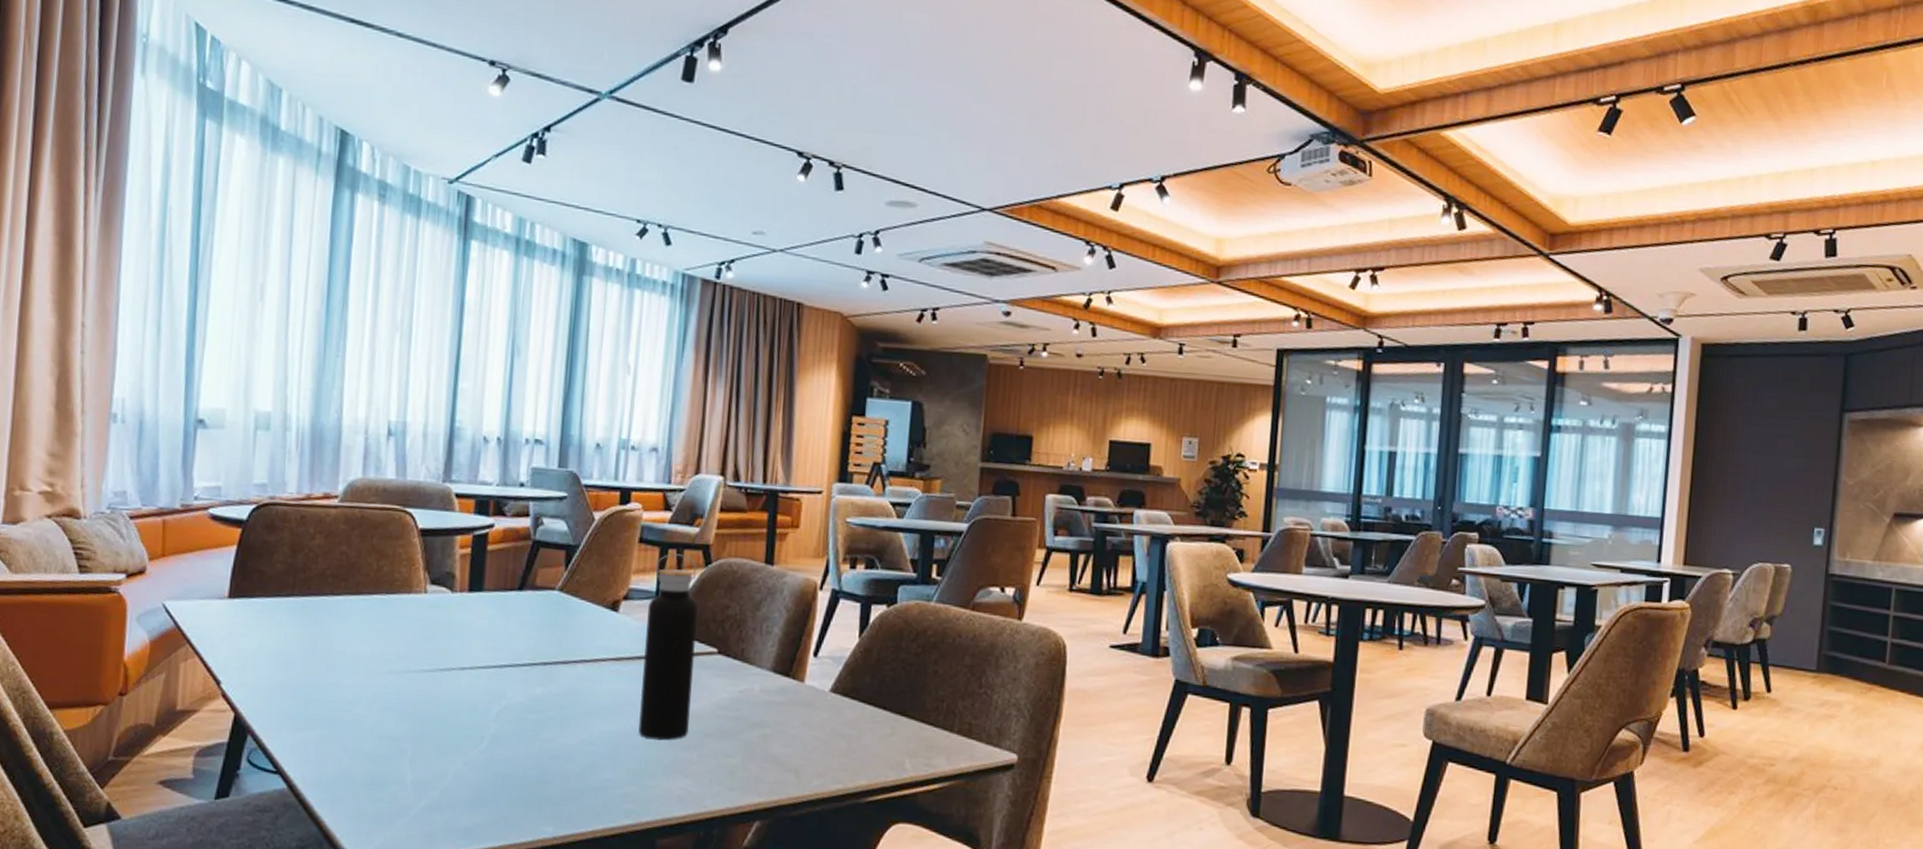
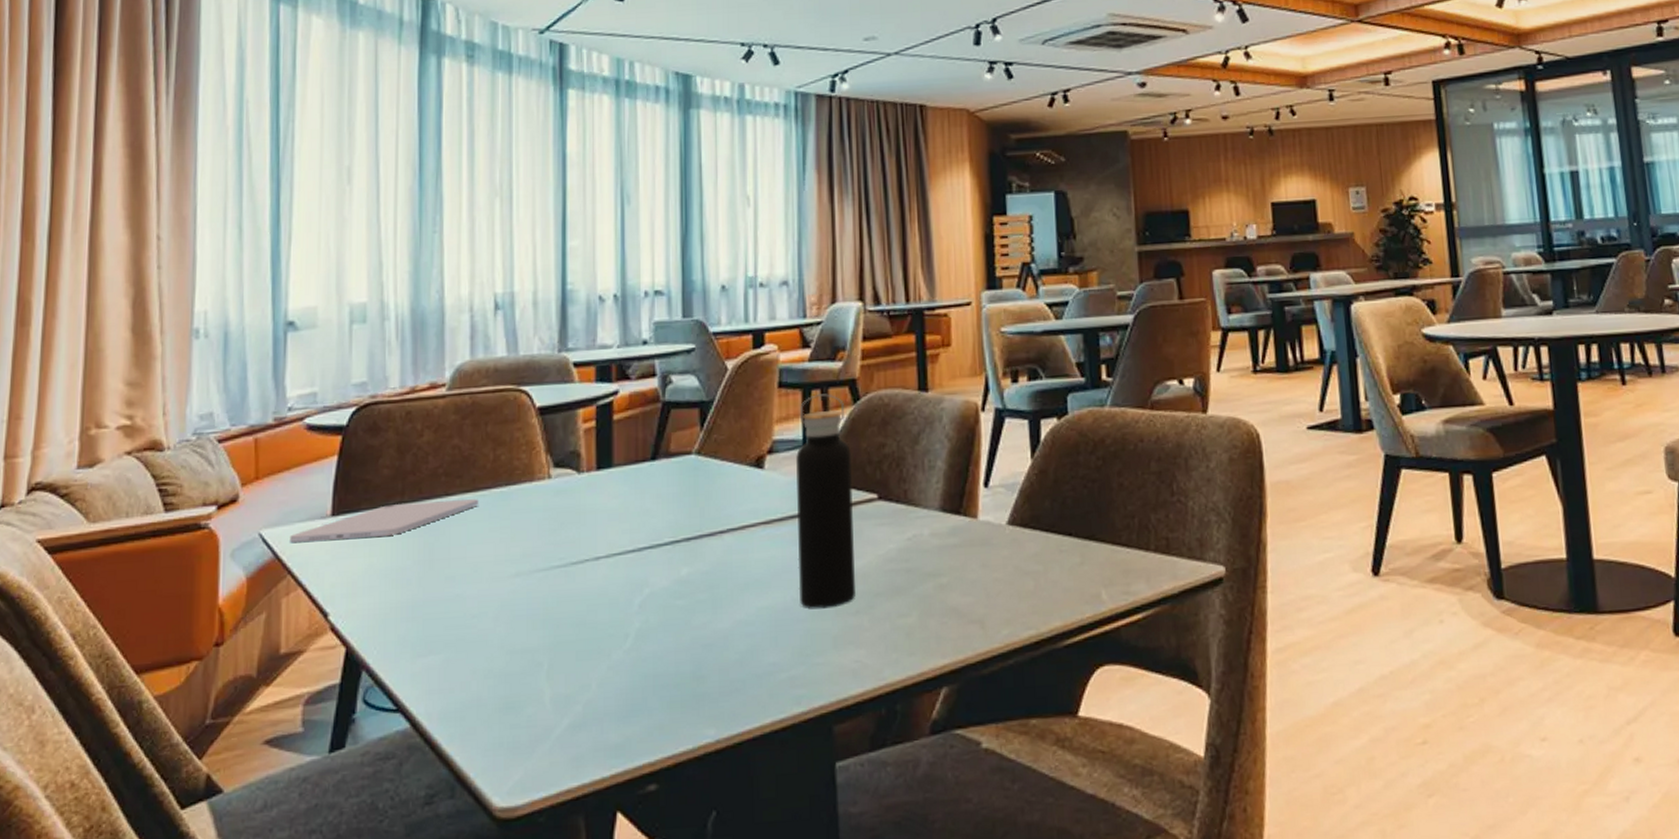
tablet: none [190,595,361,623] -> present [290,499,479,543]

